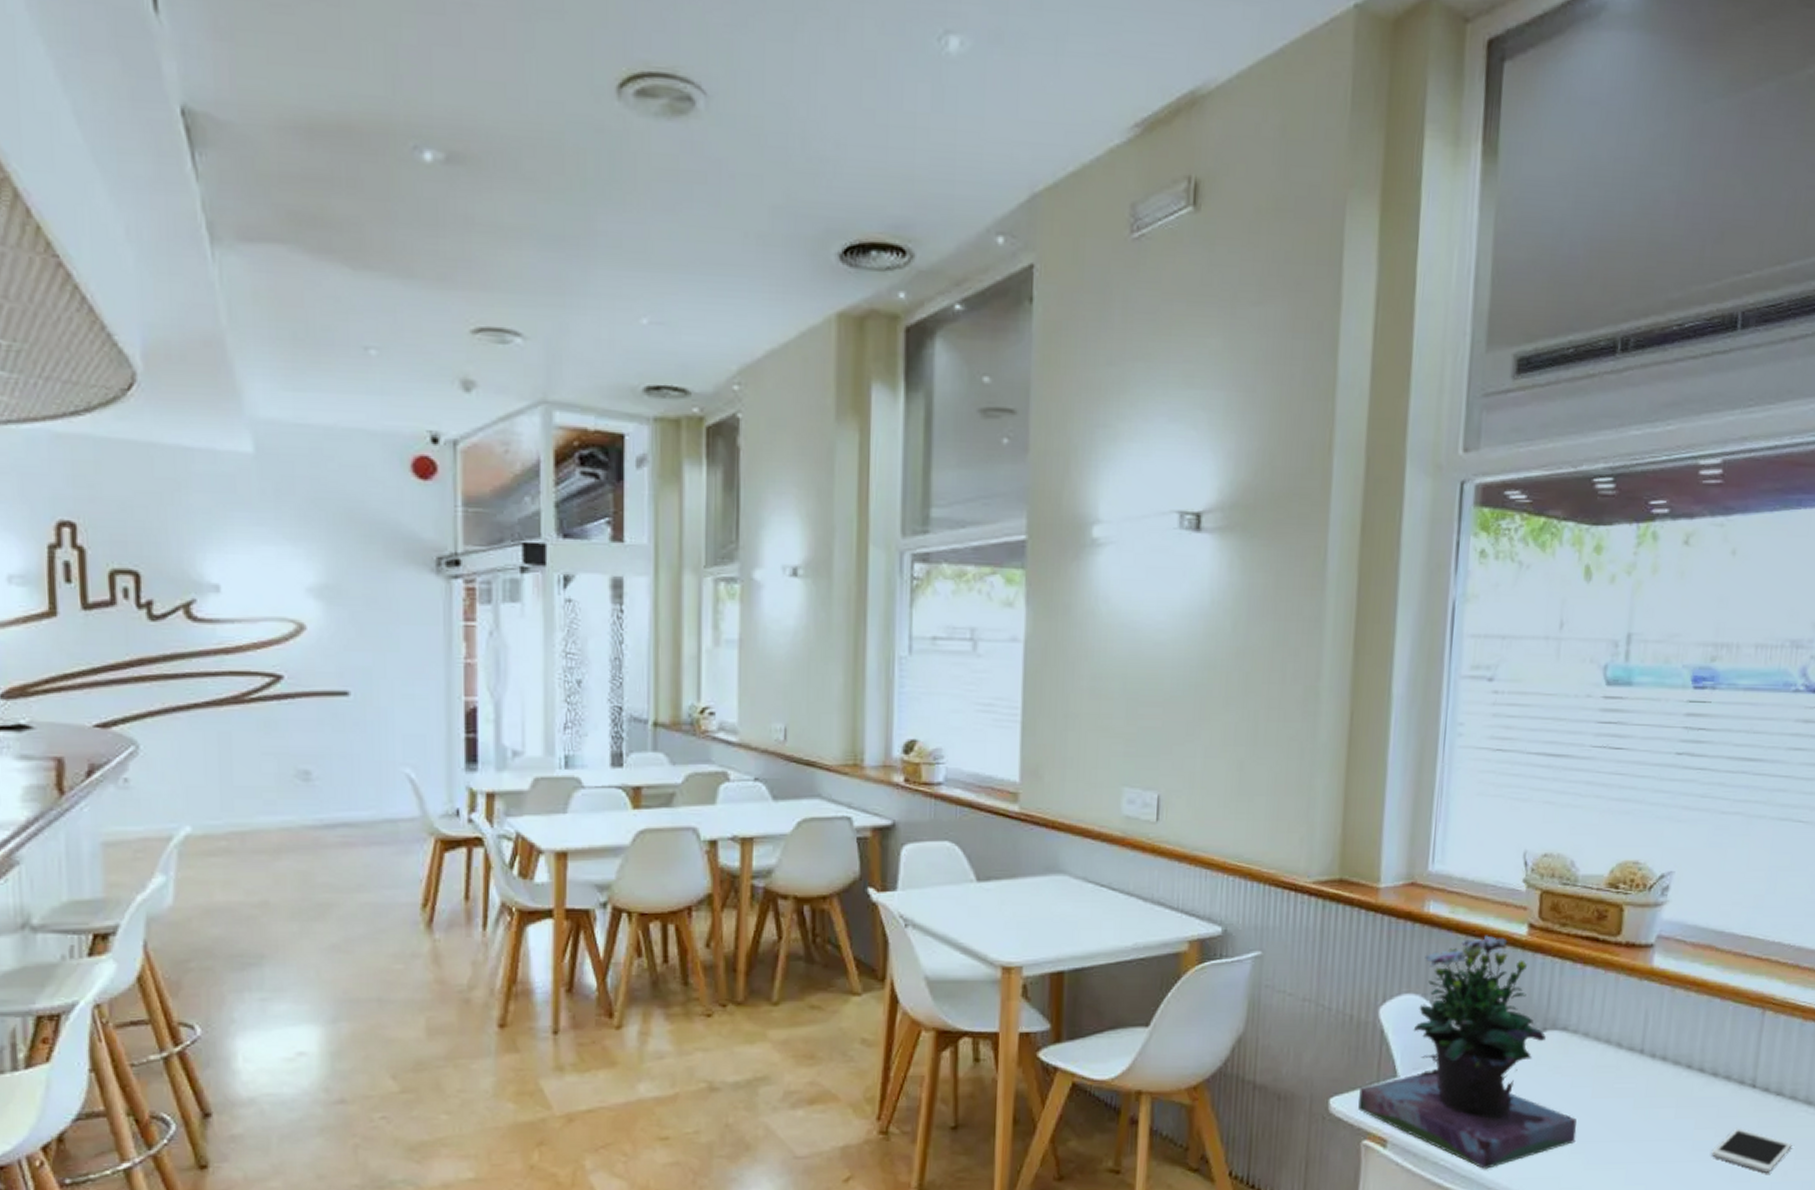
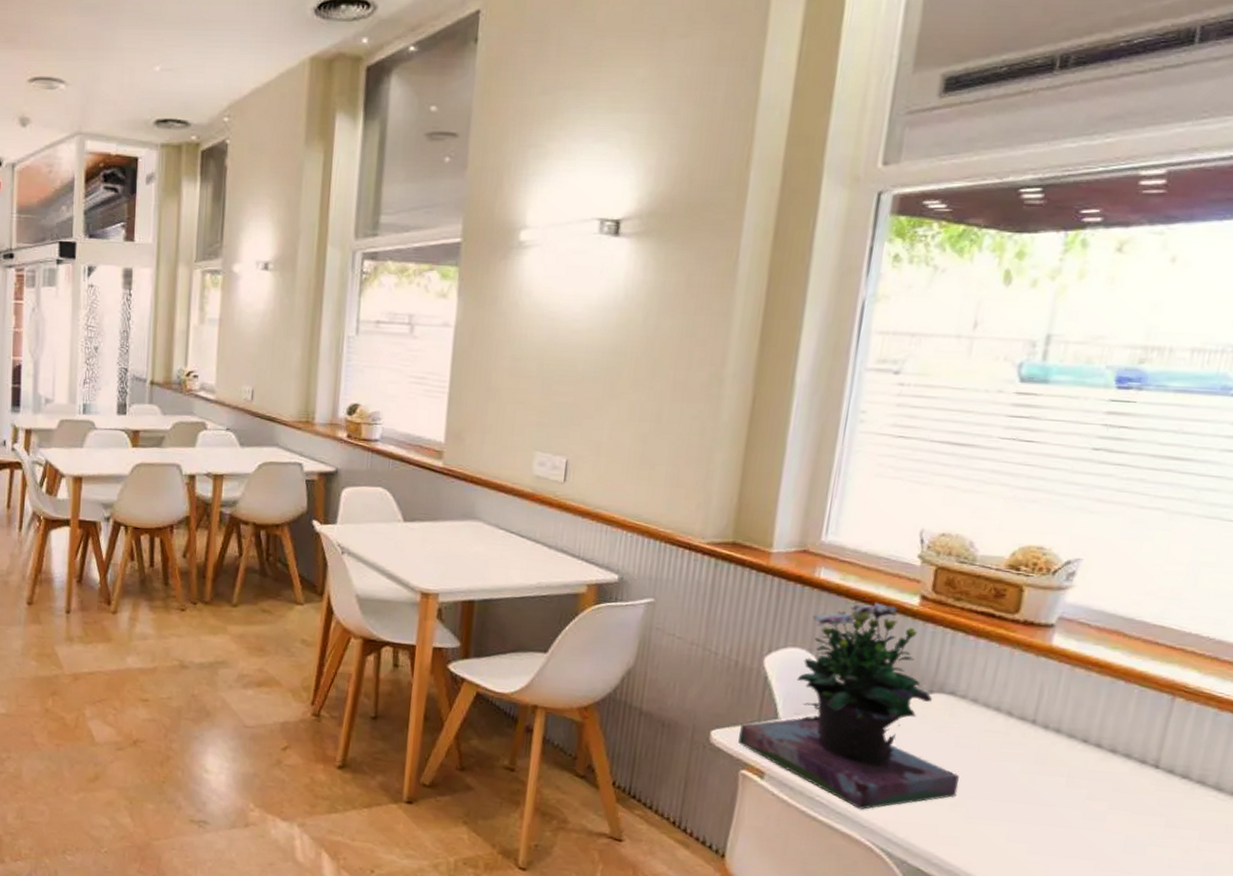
cell phone: present [1711,1127,1792,1173] -> none [1103,803,1197,849]

